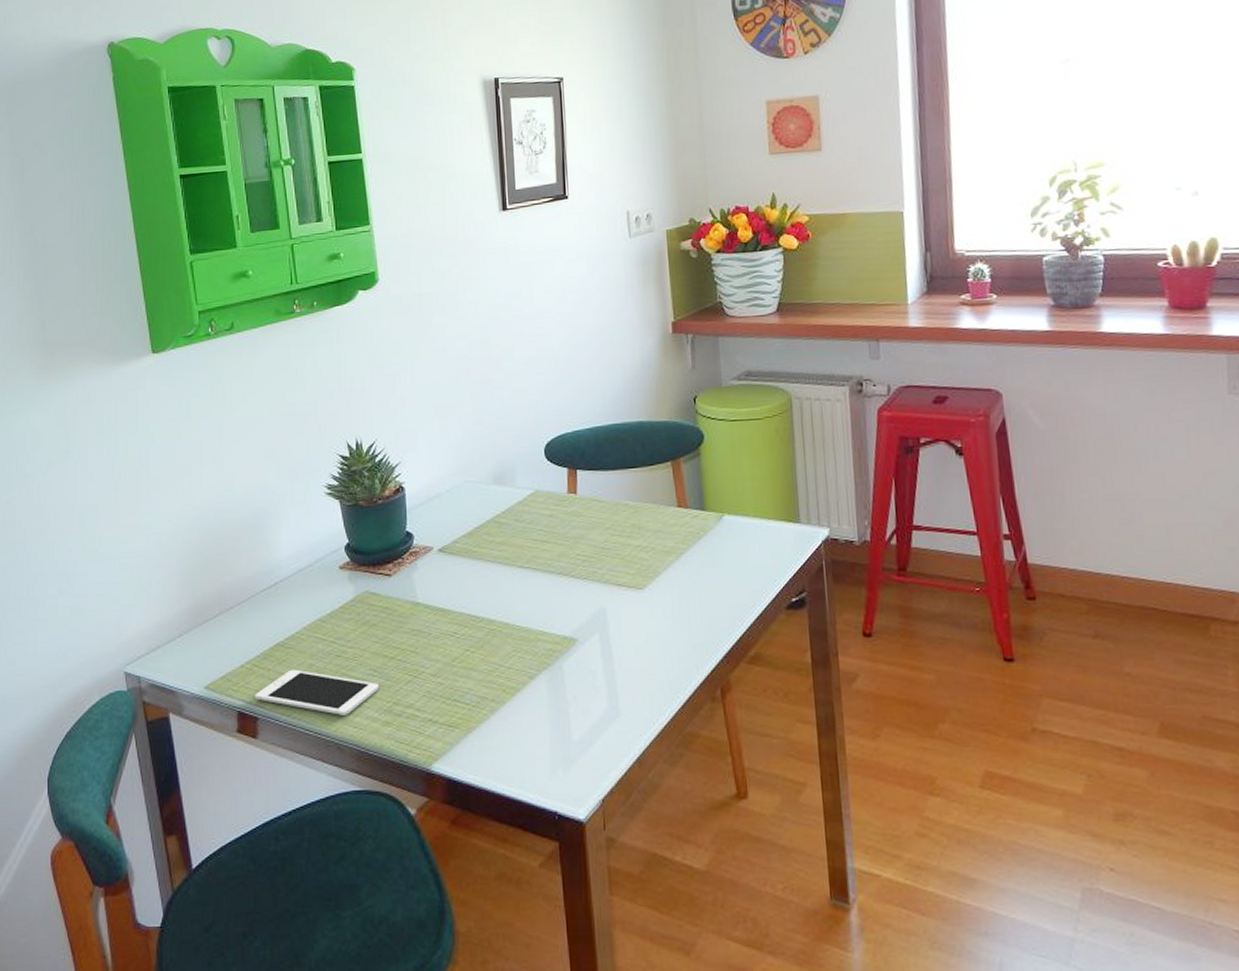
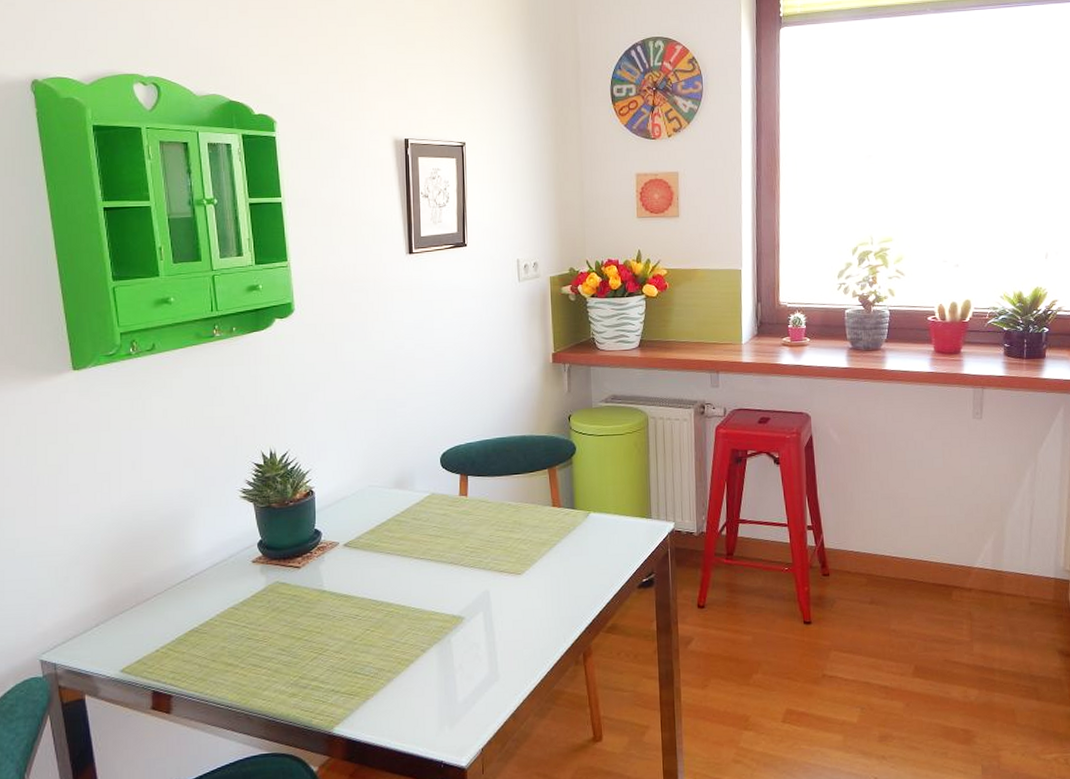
cell phone: present [255,669,379,715] -> none [169,651,287,690]

